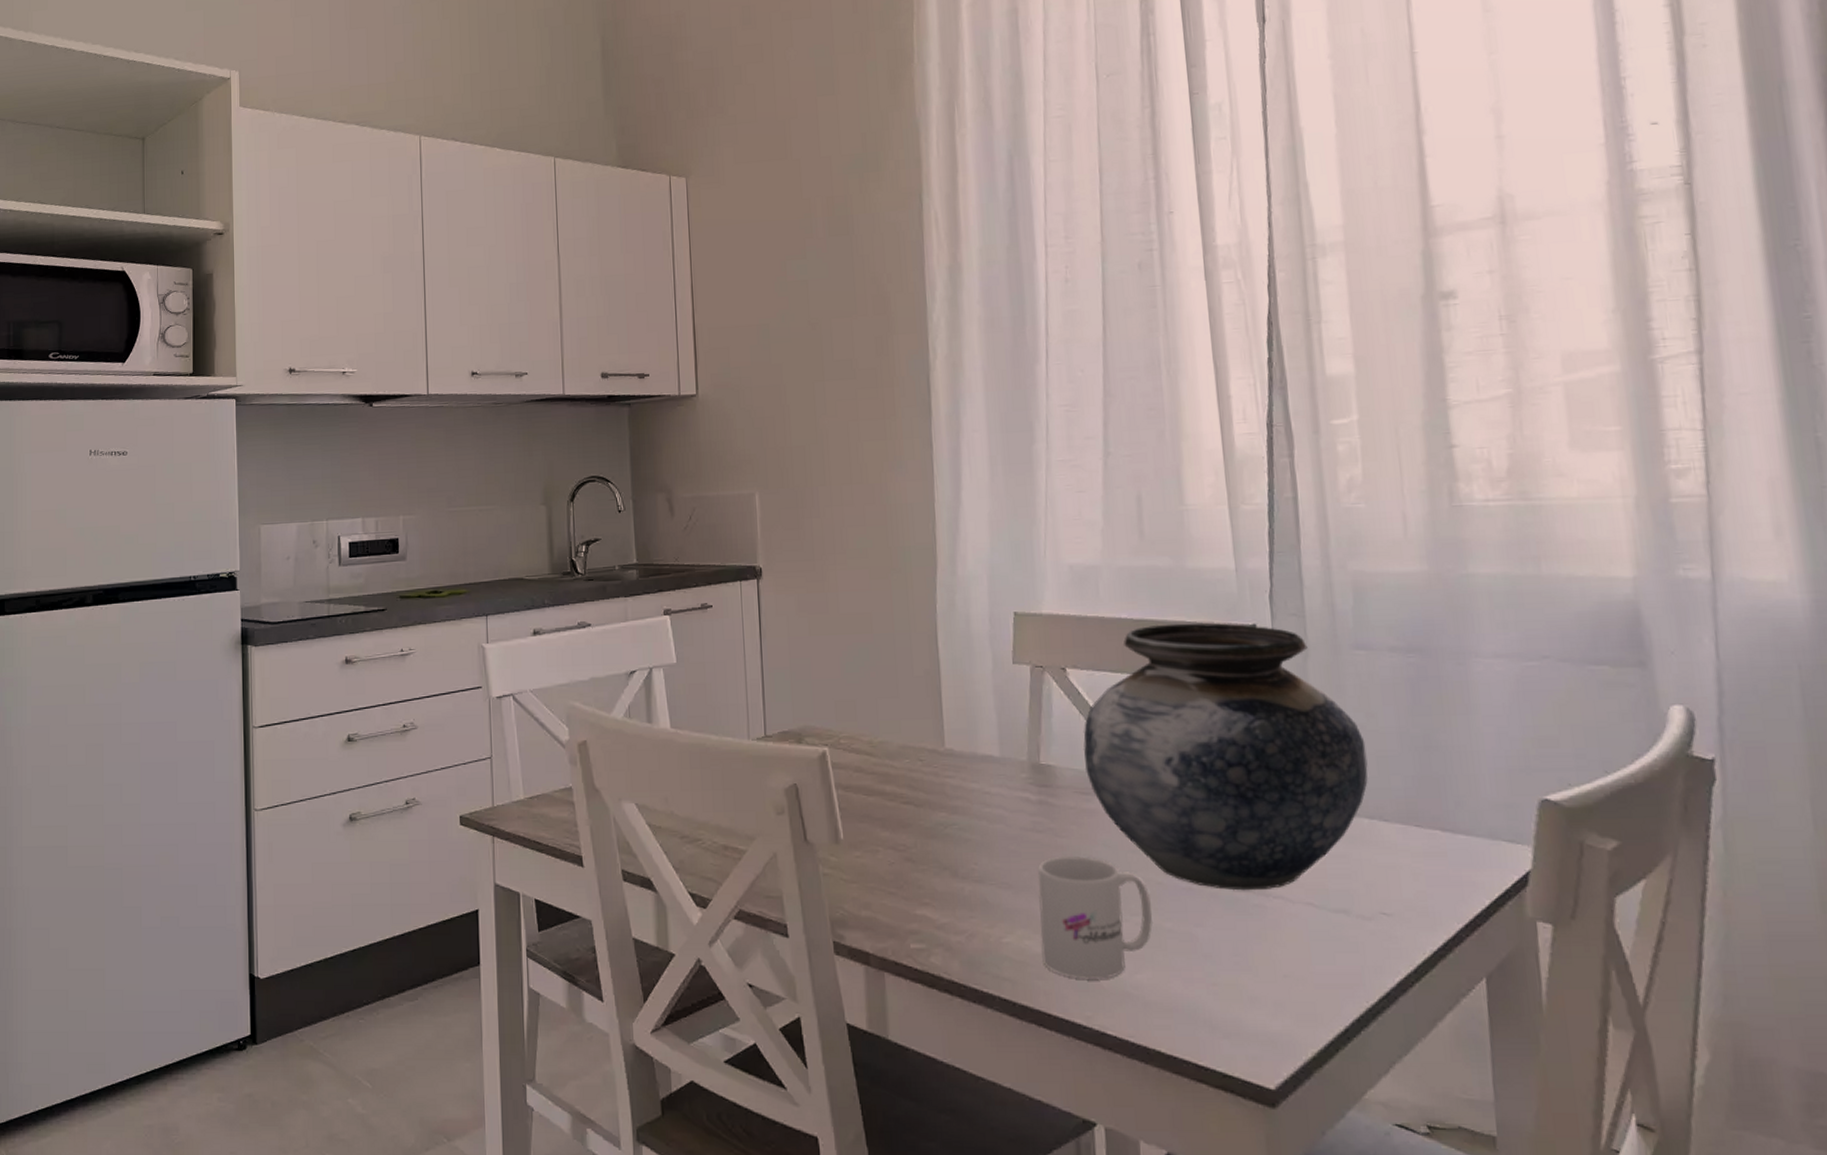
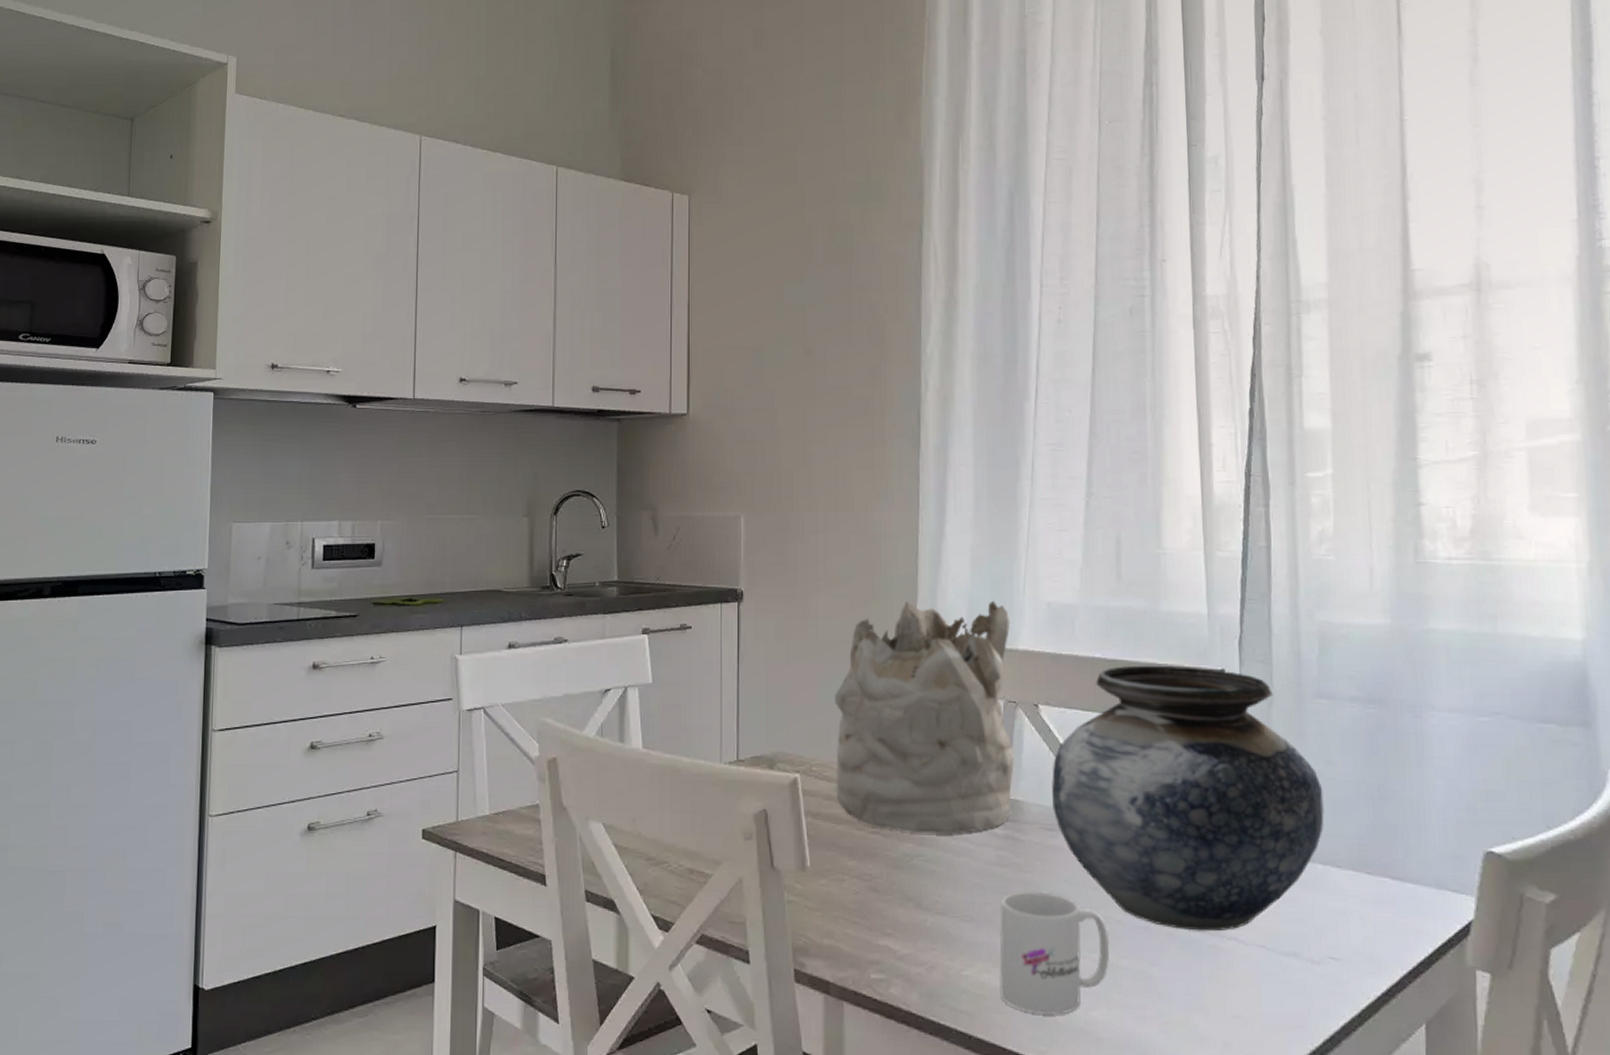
mineral sample: none [859,565,1045,803] -> present [835,600,1014,835]

